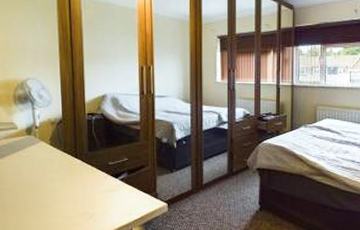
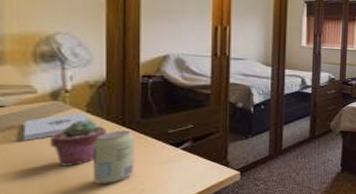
notepad: none [10,145,53,168] -> present [22,112,90,141]
potted succulent: none [28,151,65,190] -> present [50,119,106,166]
beverage can: none [55,161,86,207] -> present [92,130,134,185]

